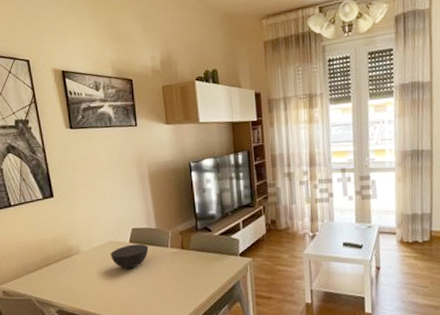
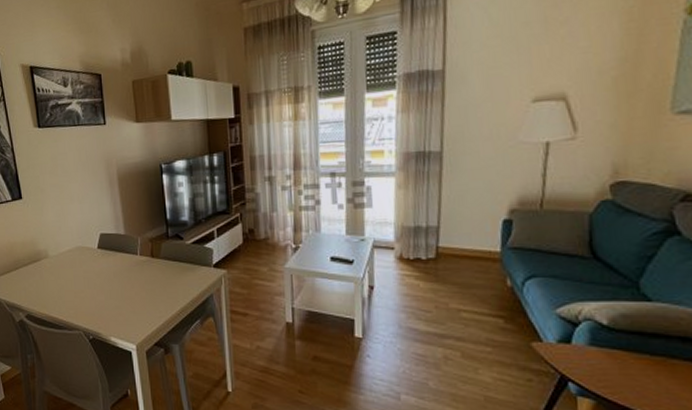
bowl: present [111,243,149,269] -> none [79,250,117,276]

